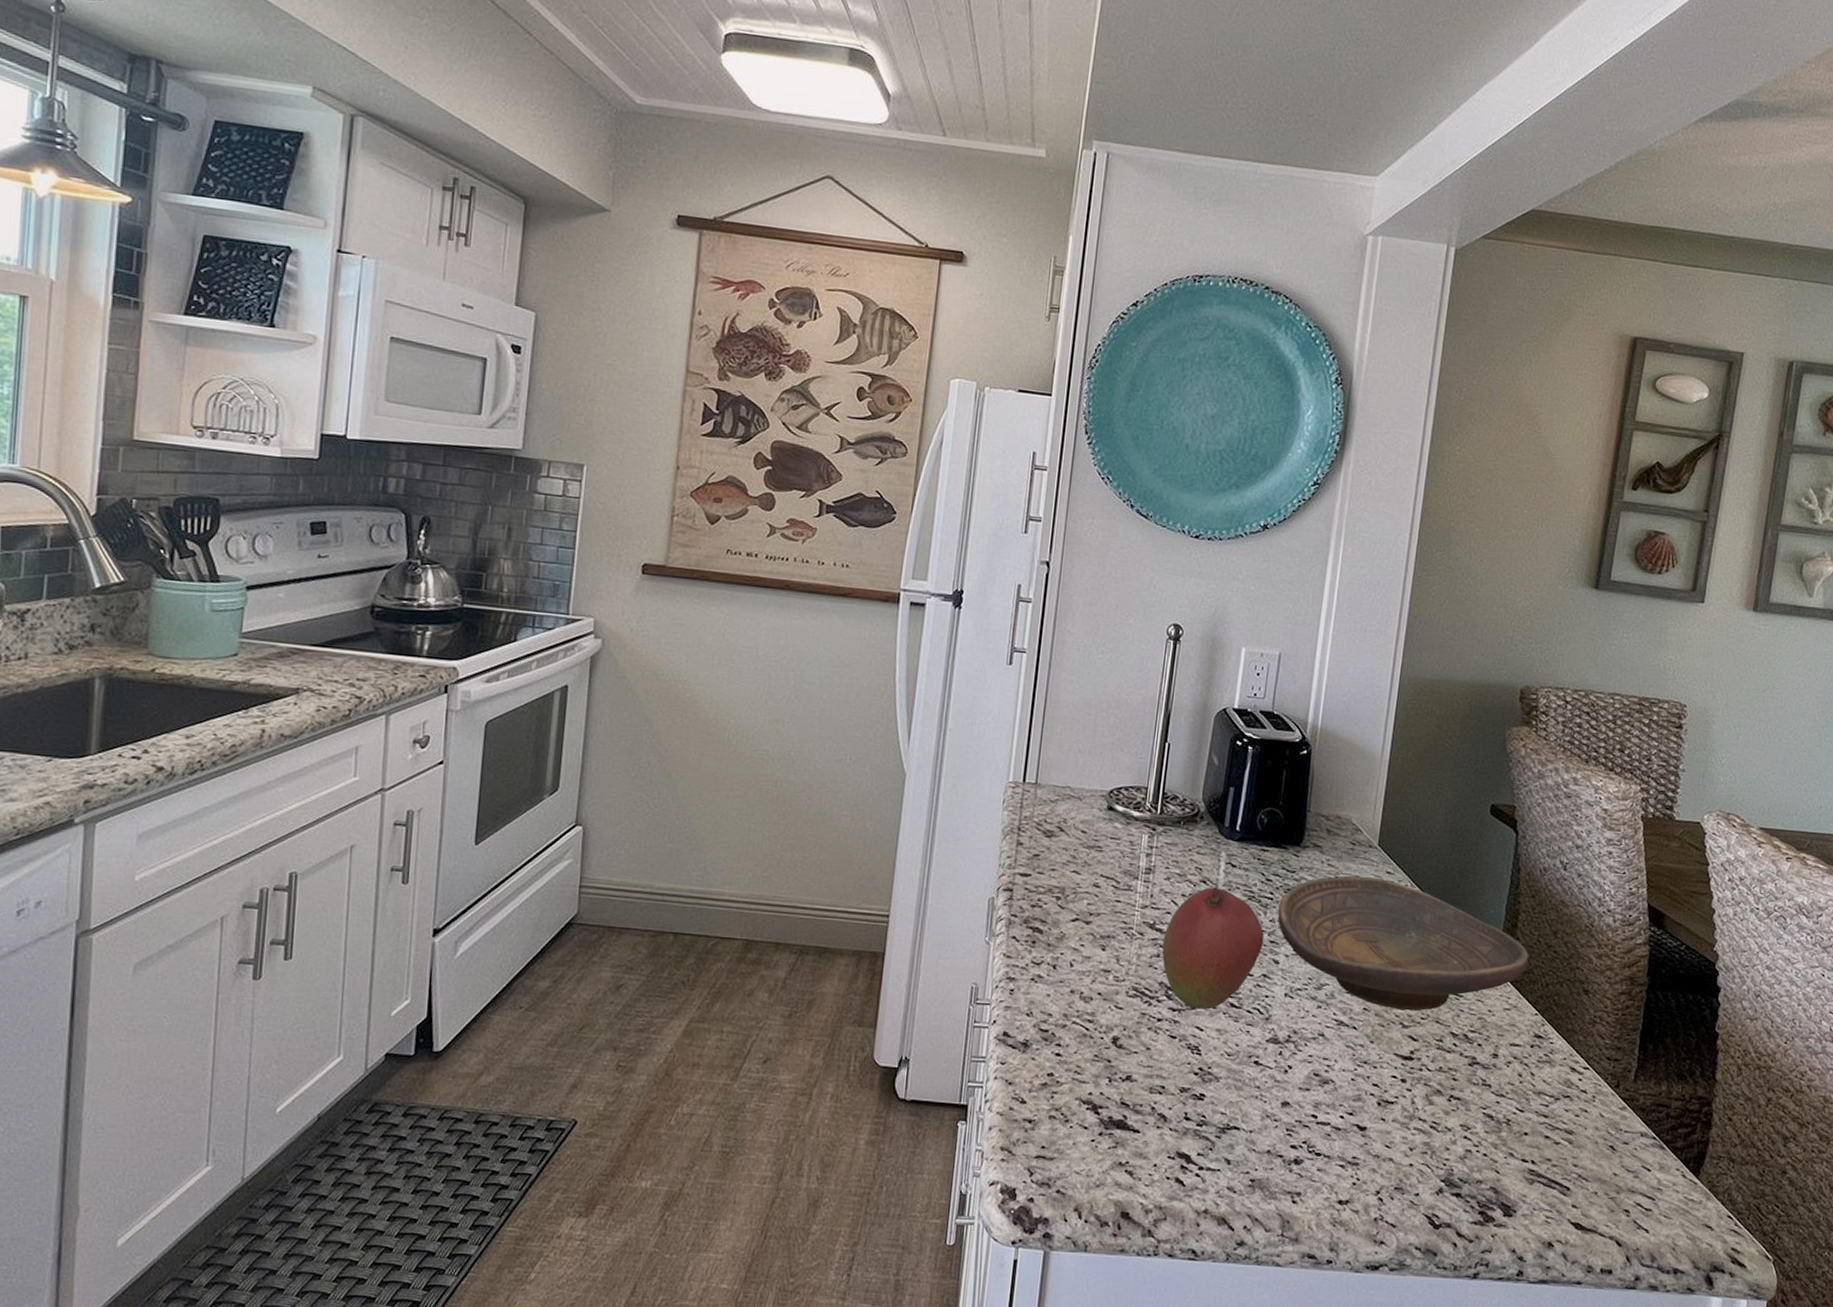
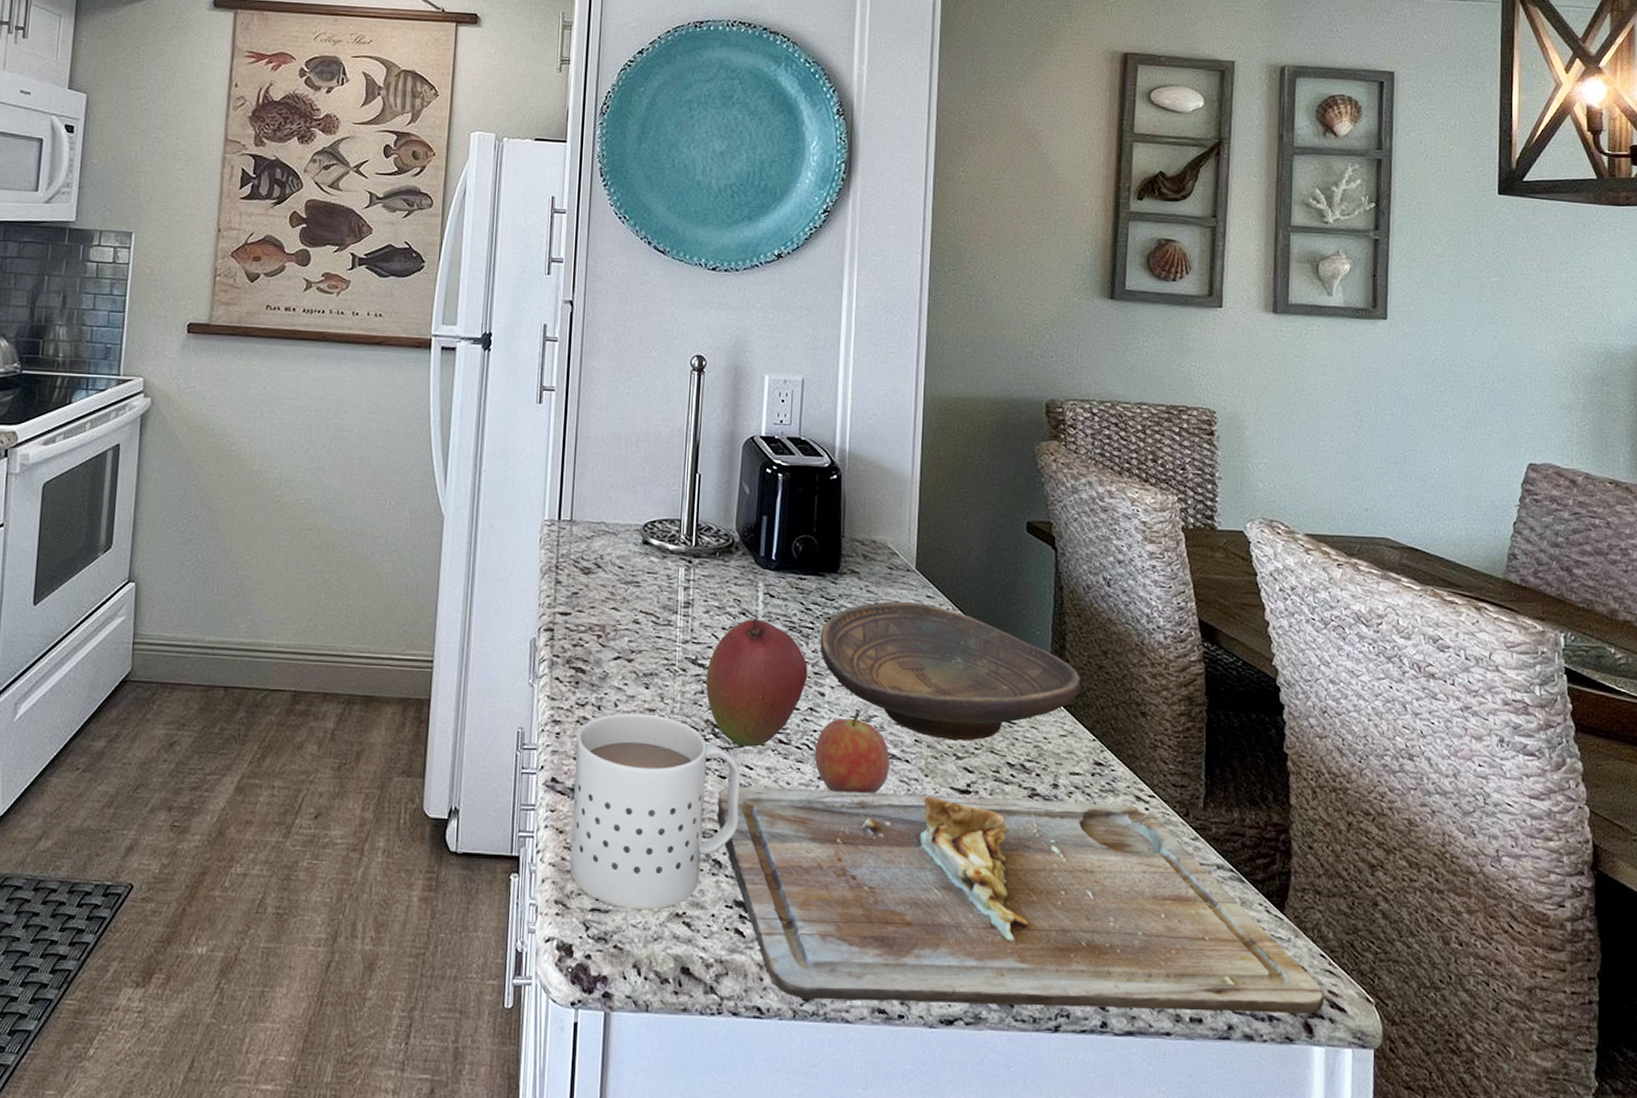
mug: none [1017,972,1191,1159] -> present [569,713,741,911]
cutting board: none [1164,1045,1728,1268] -> present [717,786,1325,1014]
fruit: none [1264,979,1338,1057] -> present [815,711,890,794]

